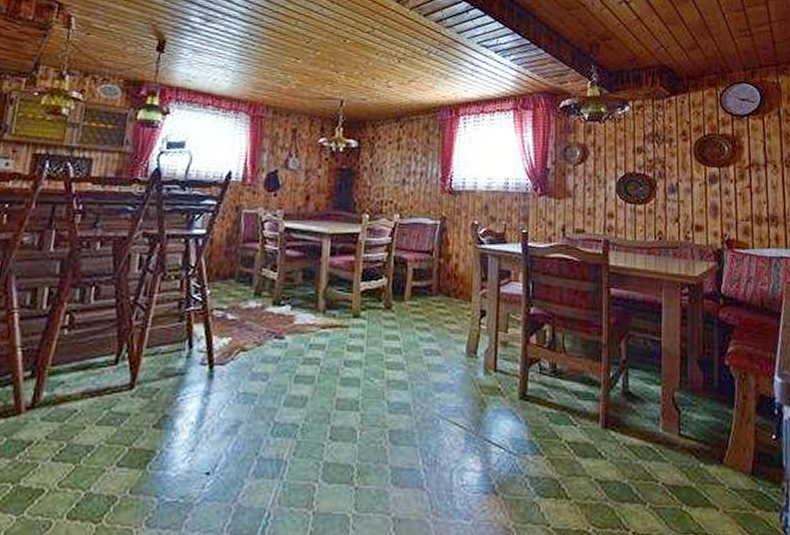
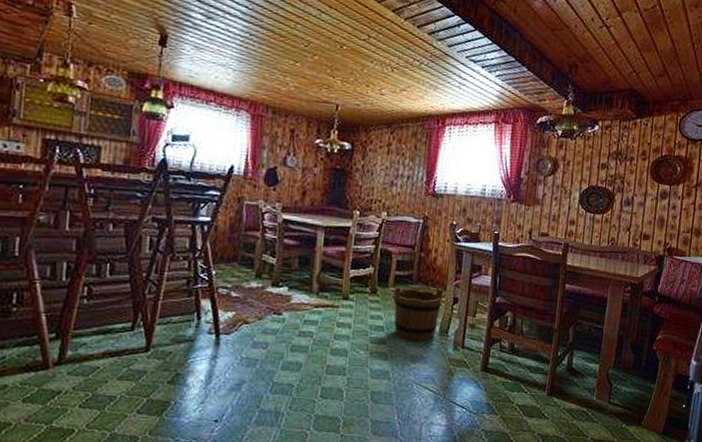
bucket: none [410,298,469,366] -> present [392,285,444,342]

